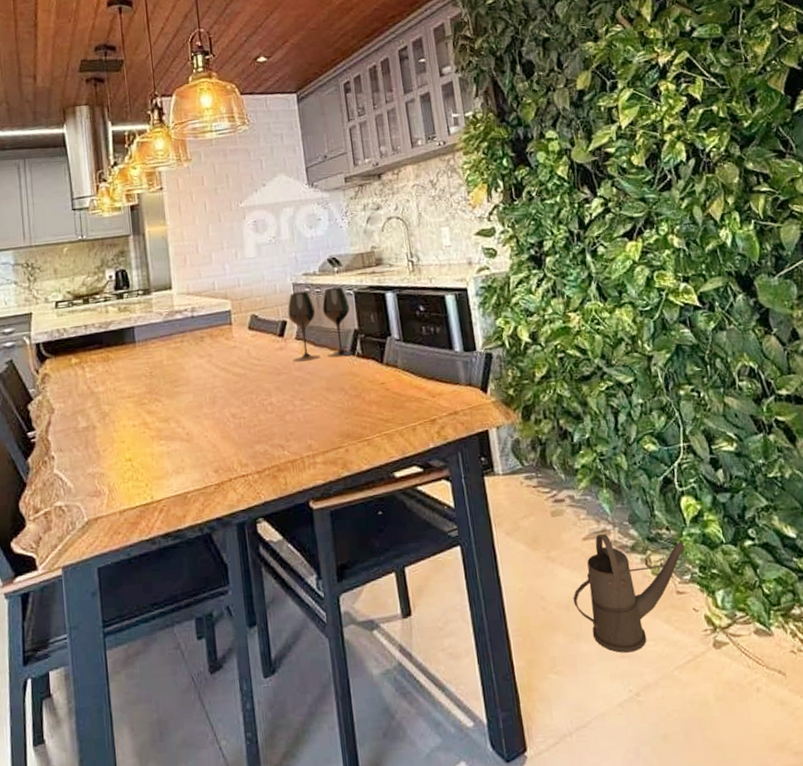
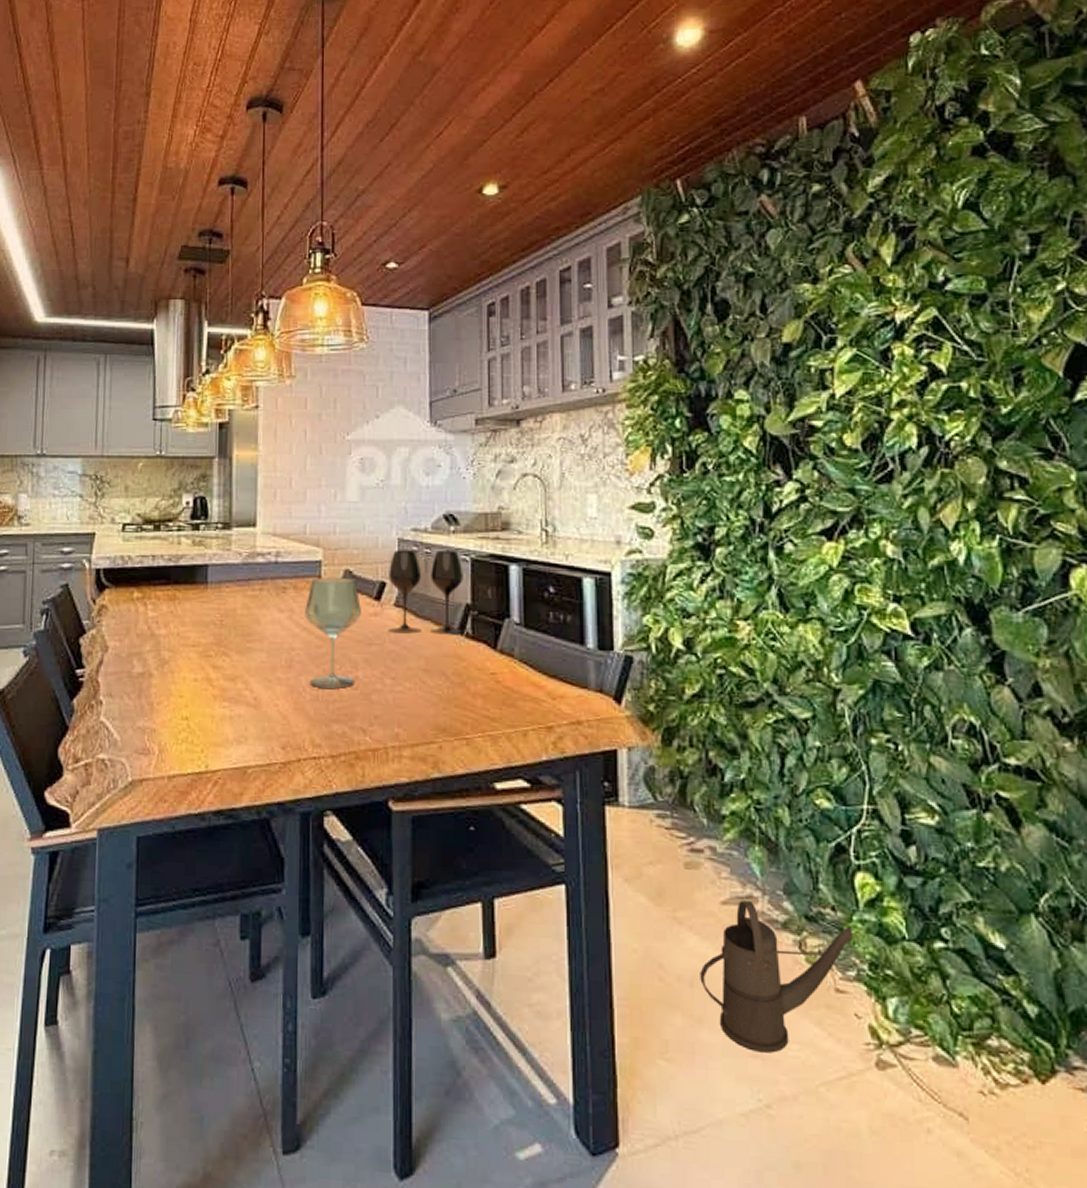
wine glass: none [221,321,270,417] -> present [305,578,361,688]

